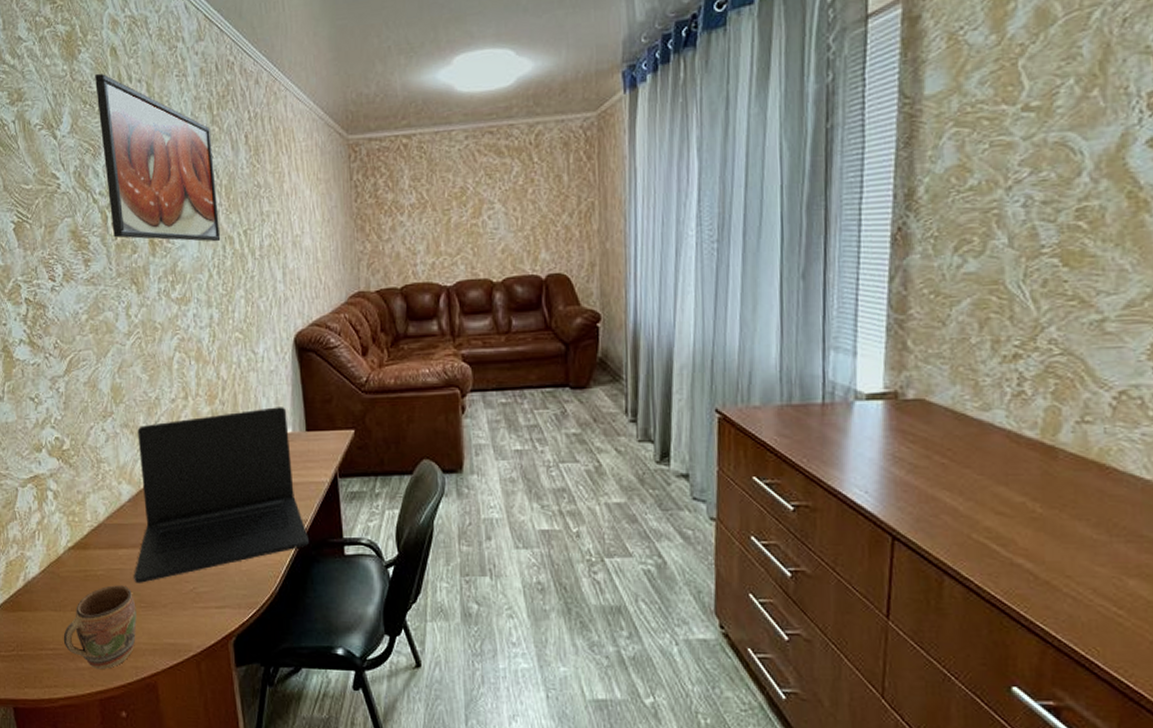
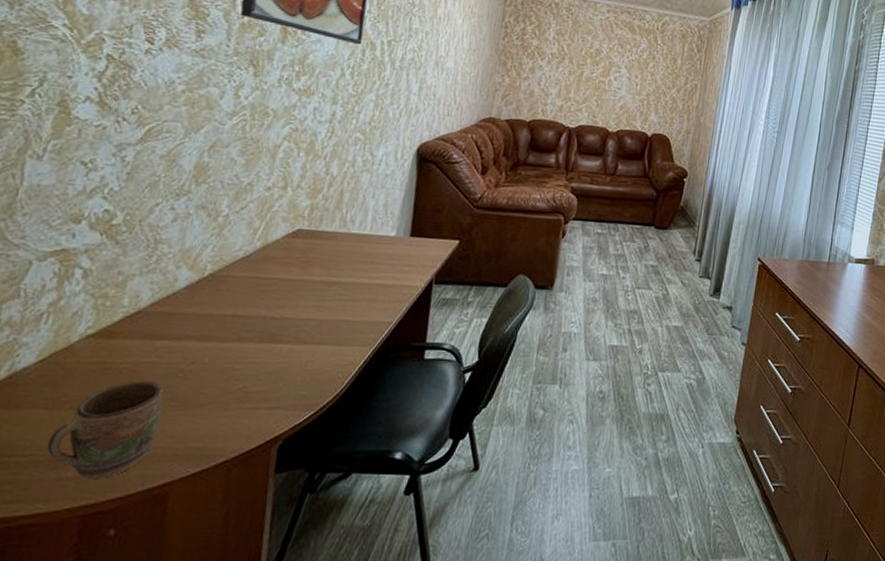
laptop: present [134,407,309,583] -> none [168,209,394,380]

